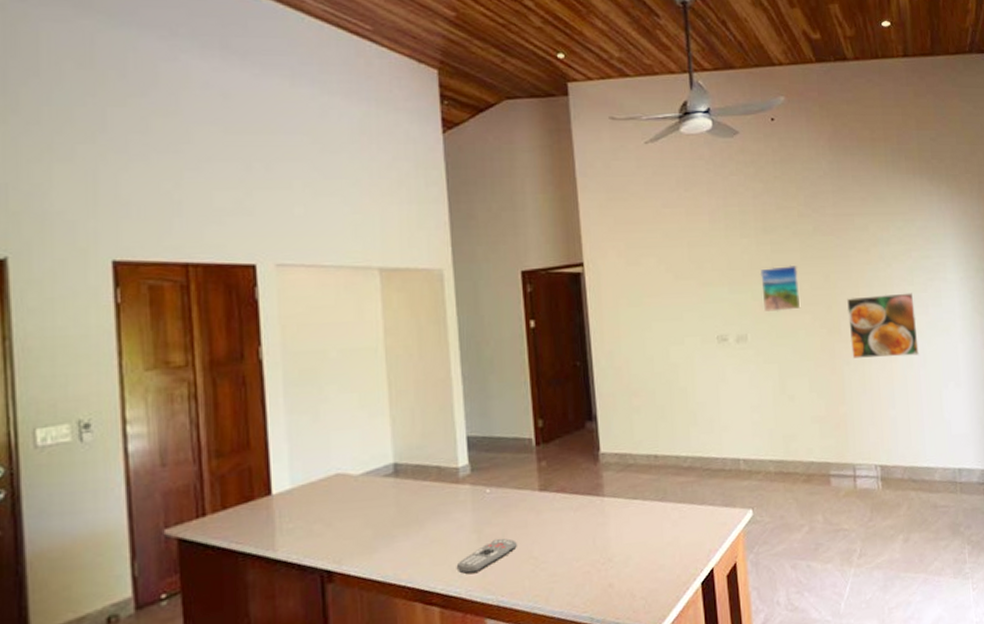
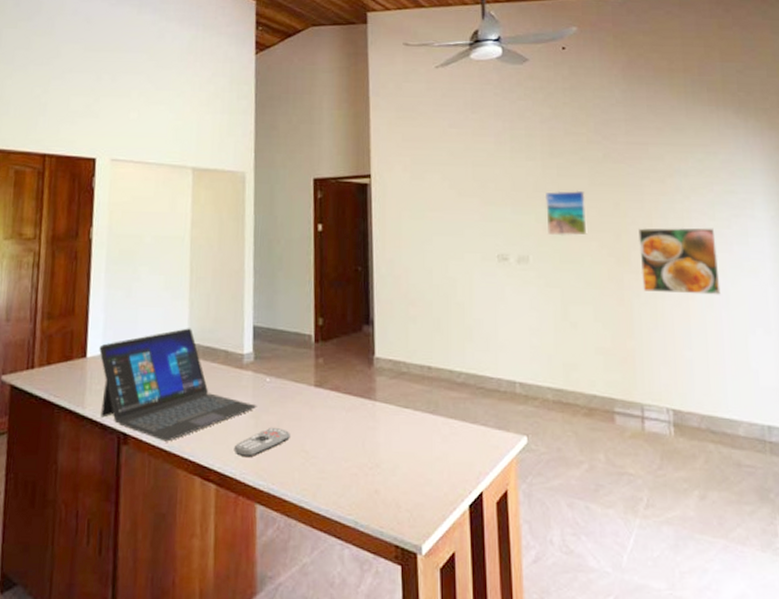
laptop: none [286,447,478,572] -> present [99,328,257,442]

